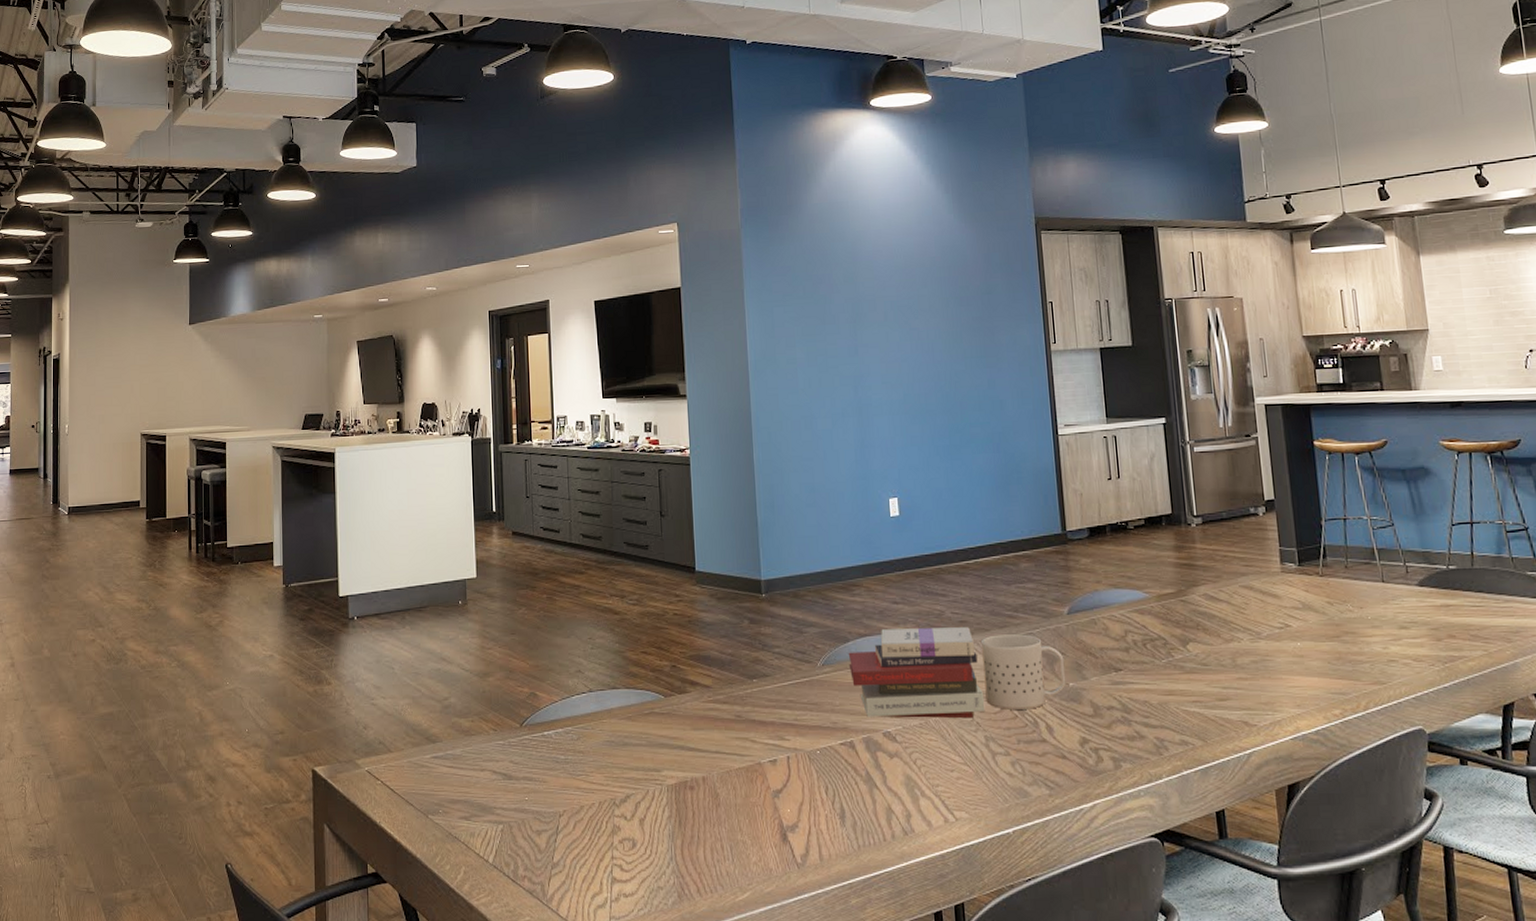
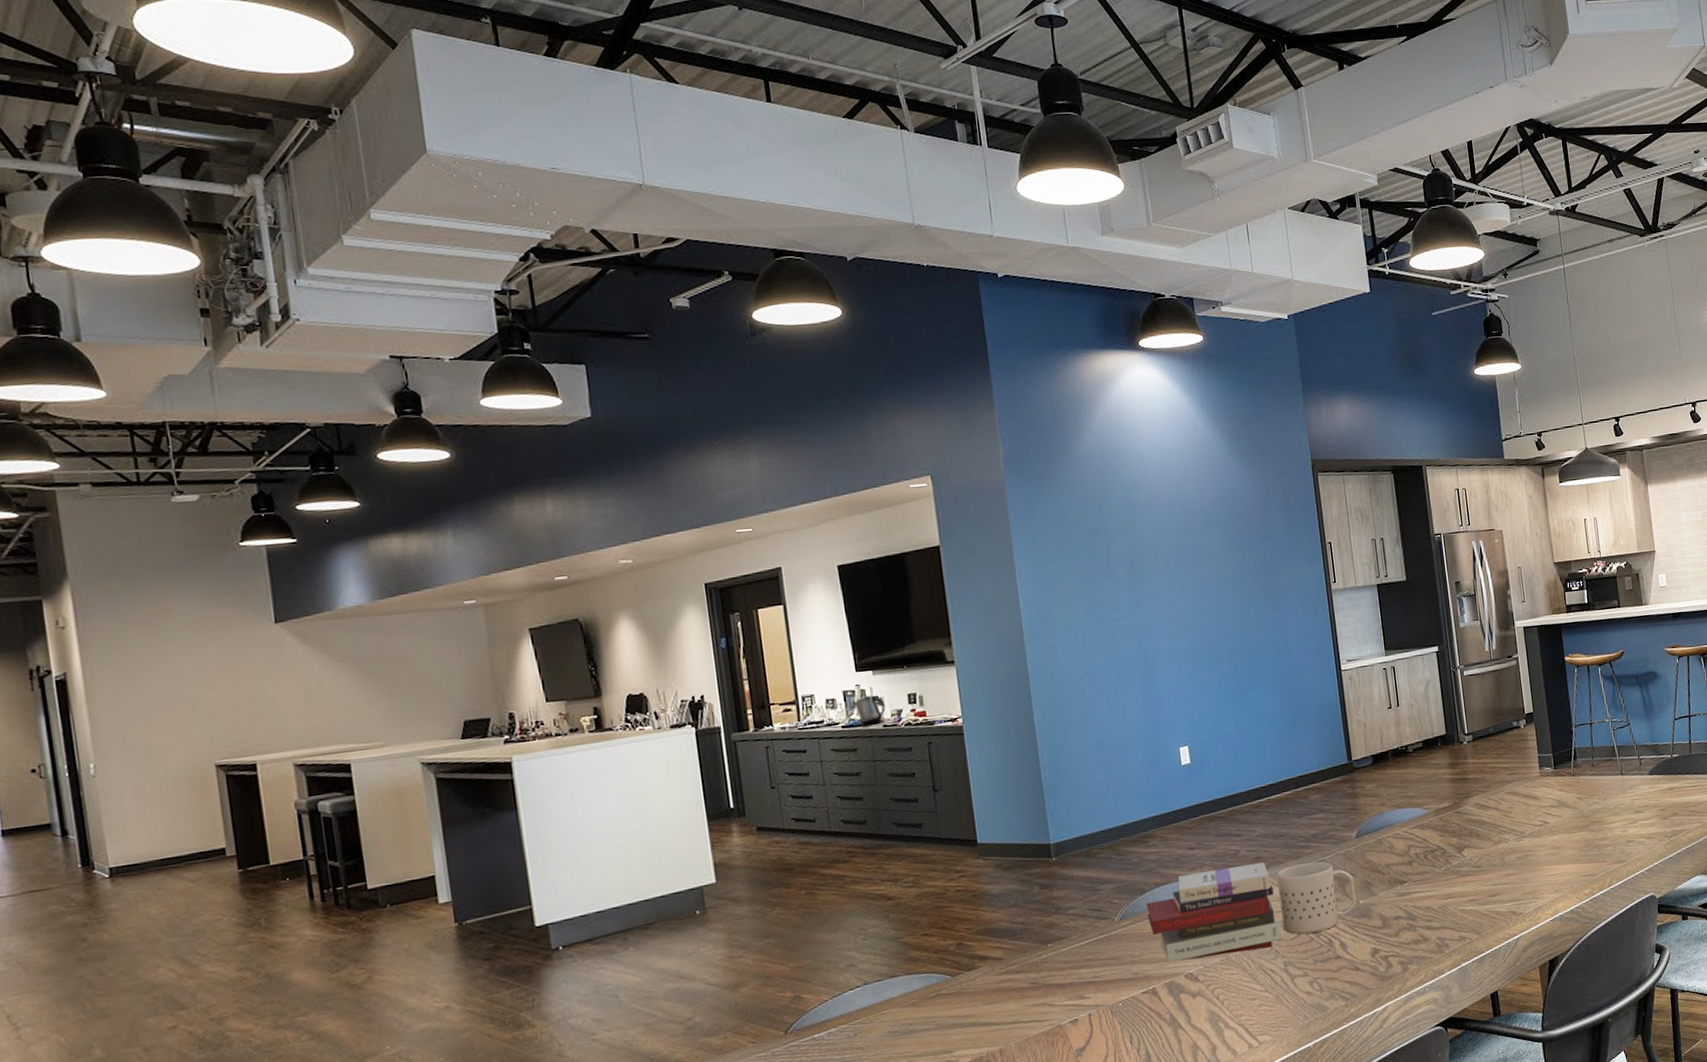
kettle: none [599,421,625,450] -> present [853,695,886,727]

